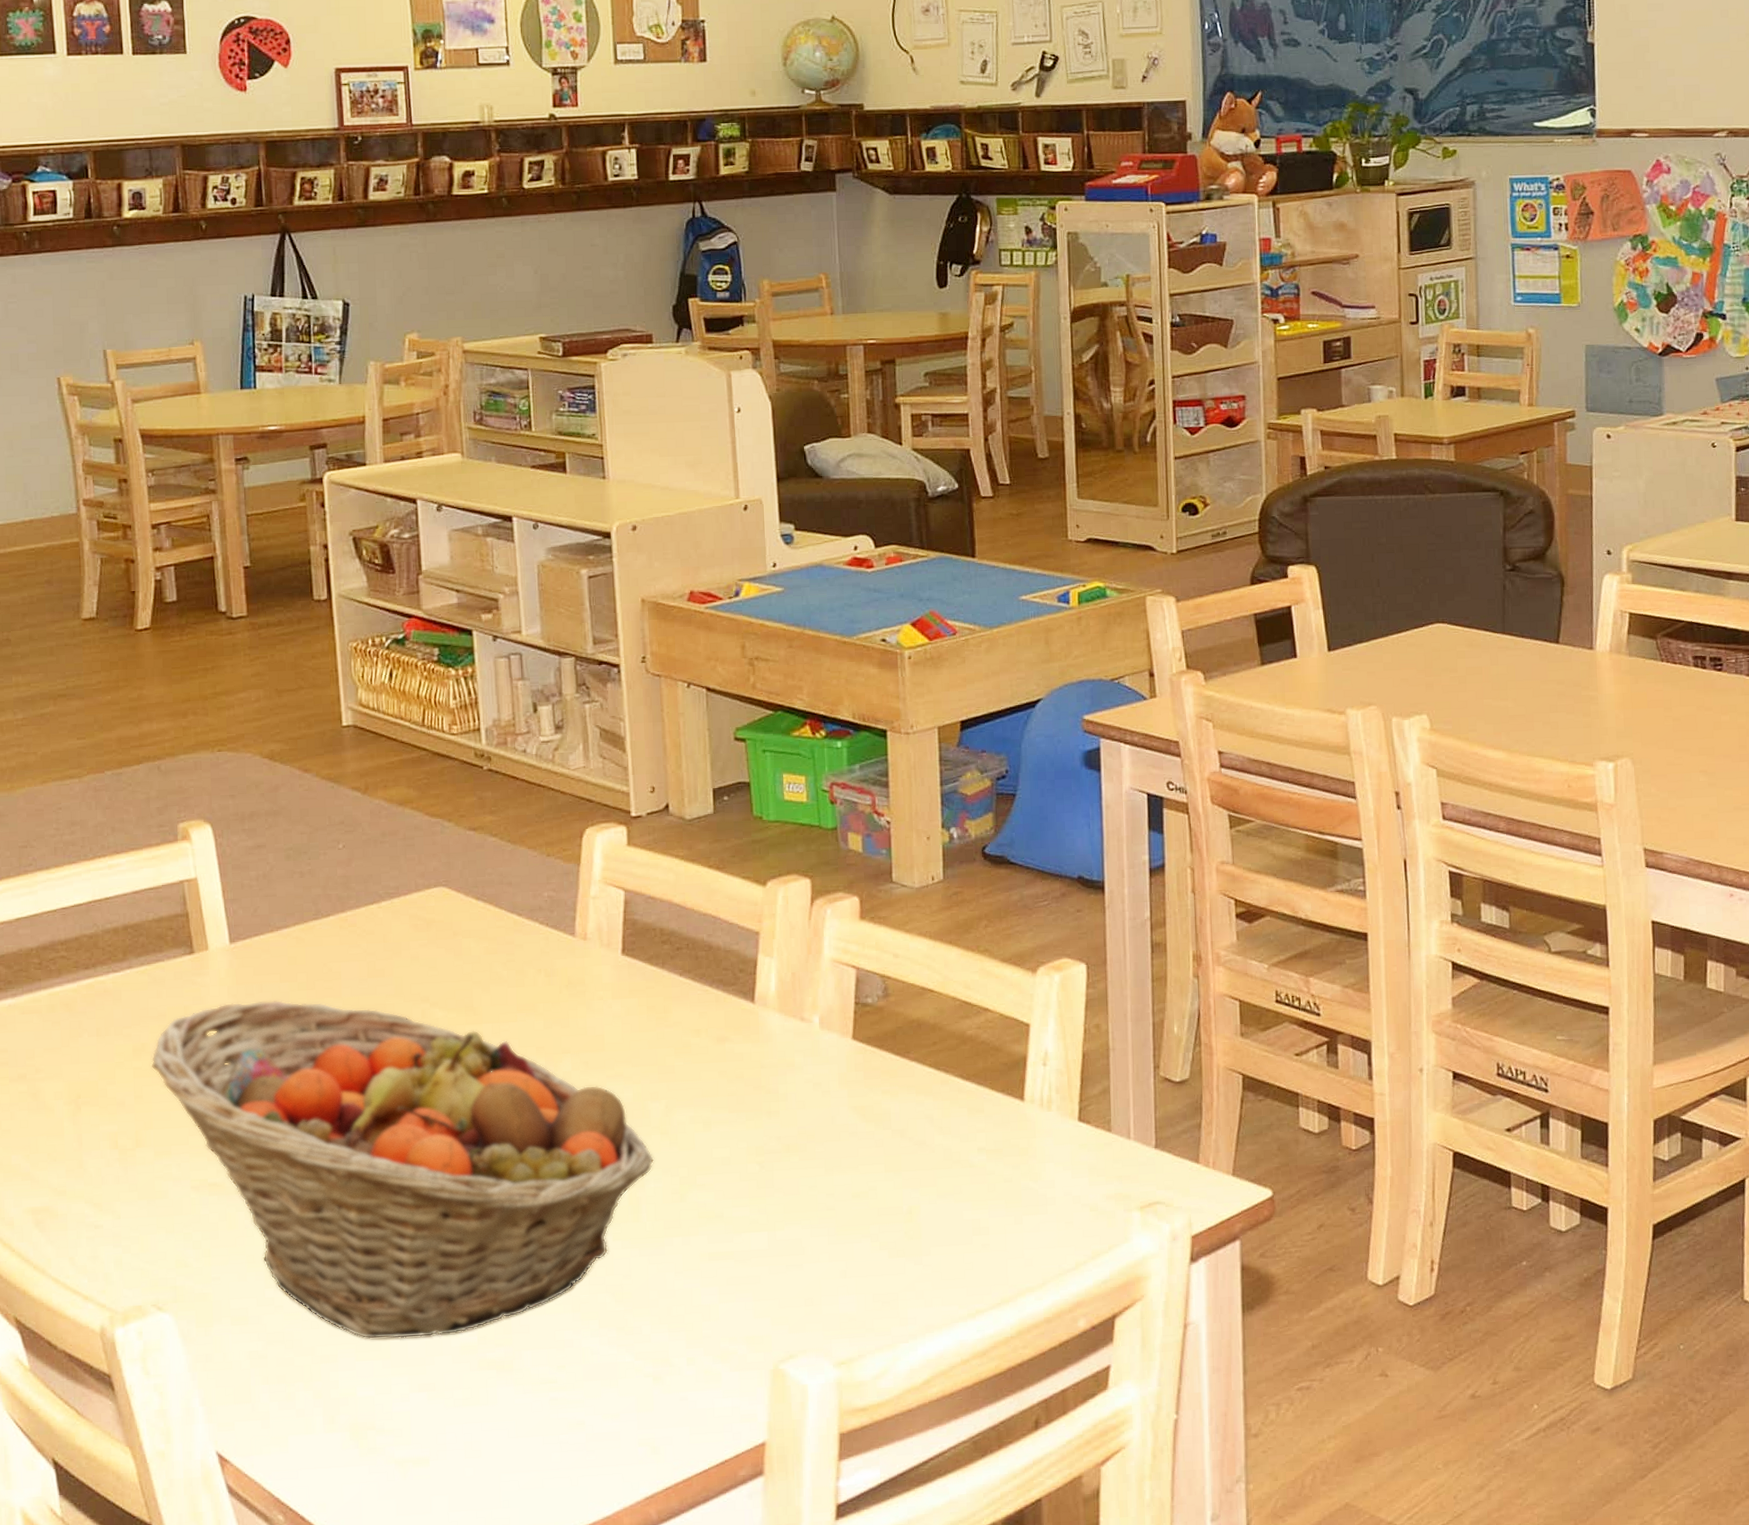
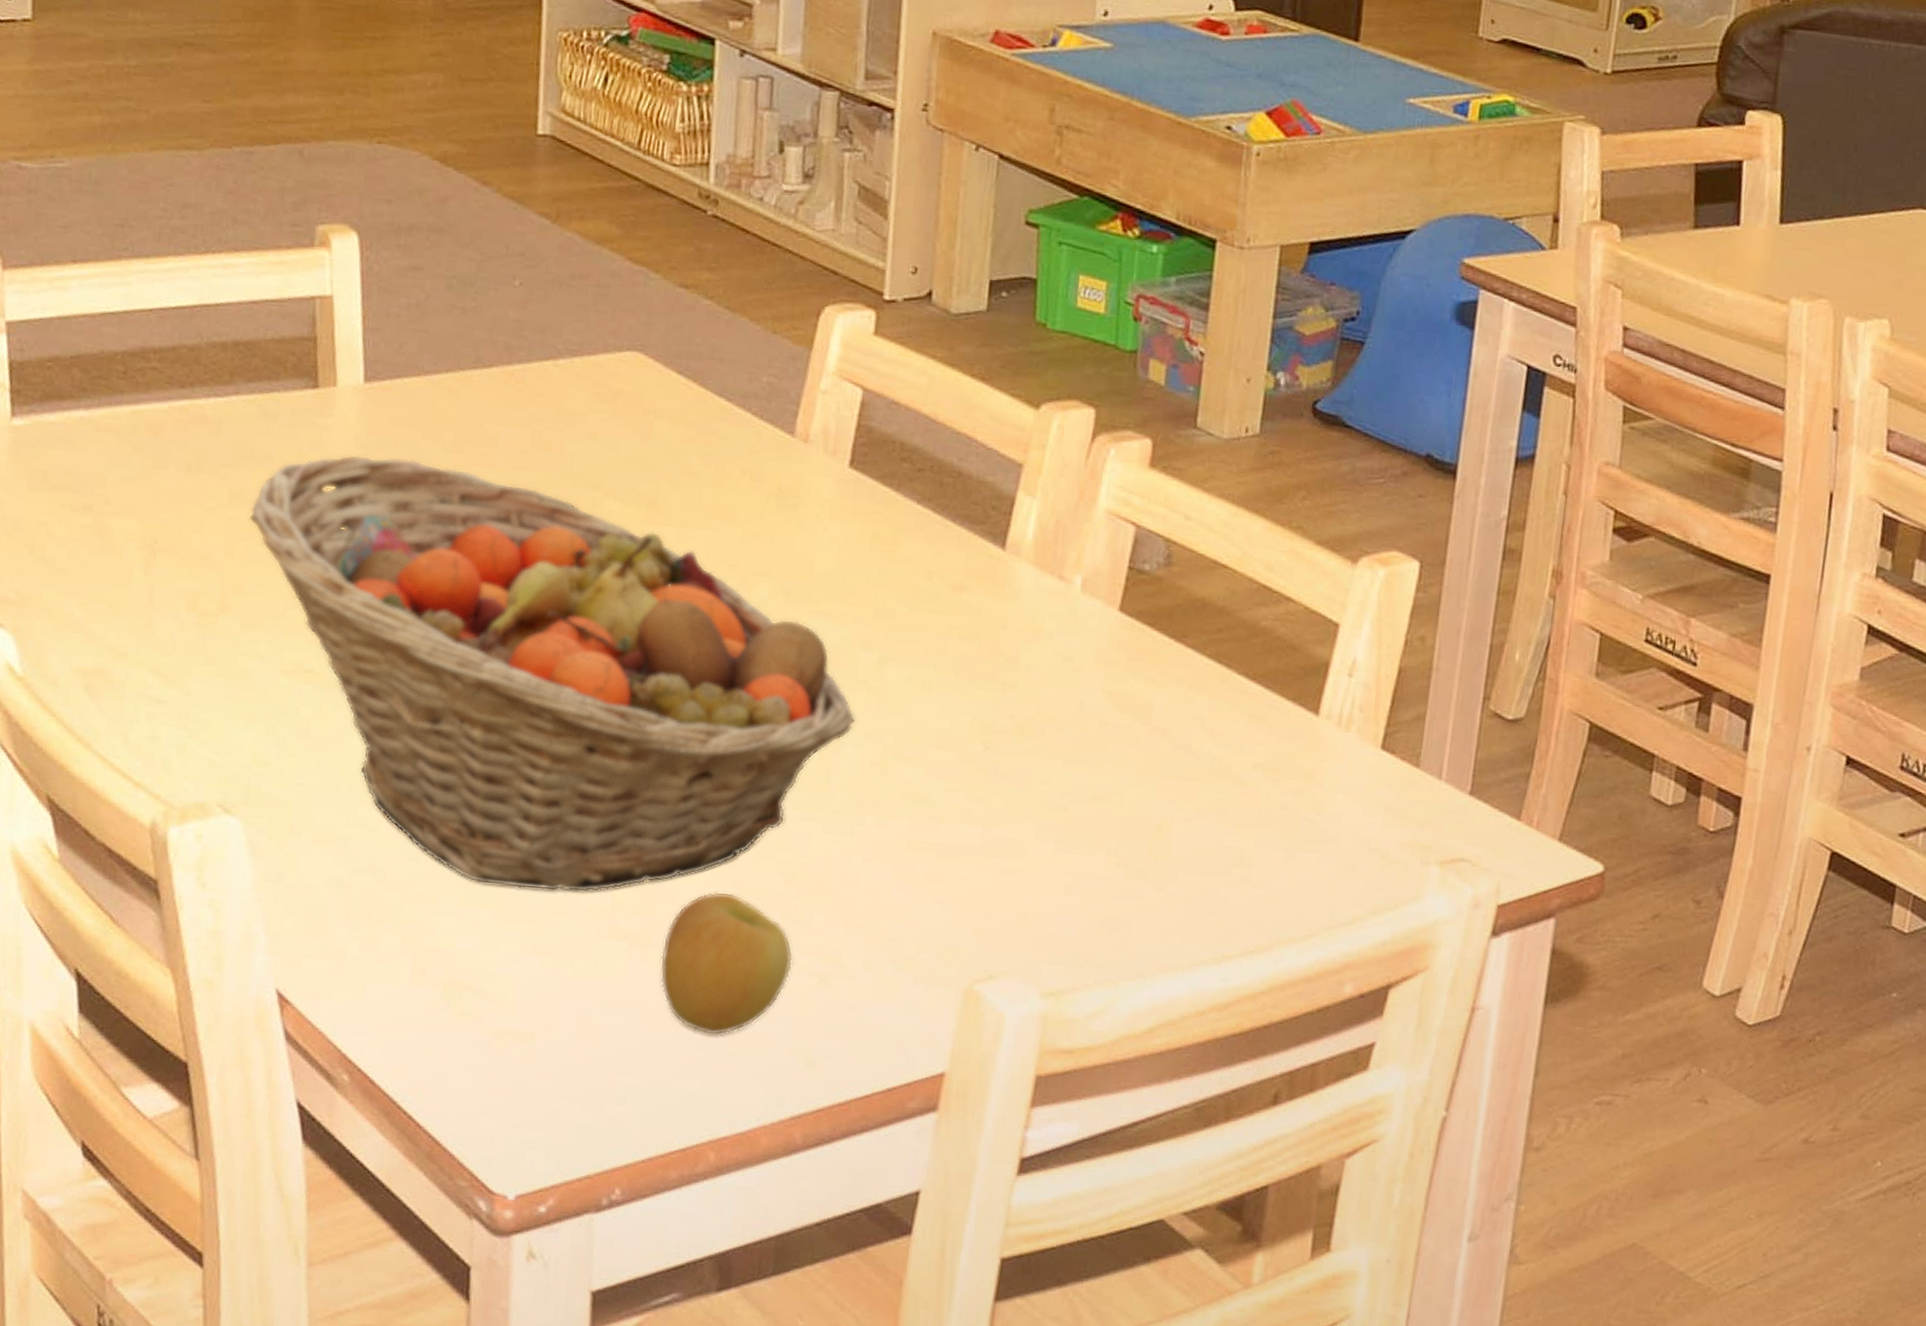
apple: none [523,1316,630,1439] -> present [660,891,793,1036]

